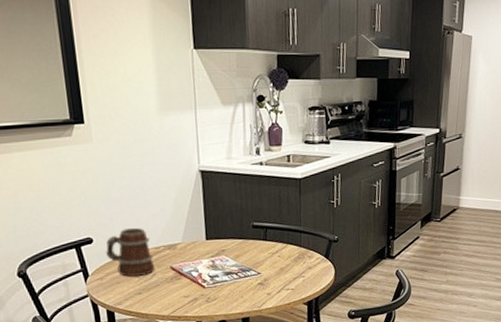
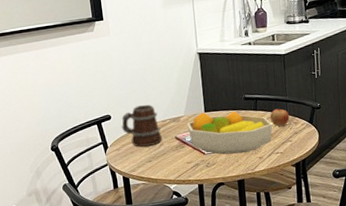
fruit bowl: none [184,239,284,289] -> present [186,110,273,155]
apple: none [281,238,303,260] -> present [270,107,290,126]

